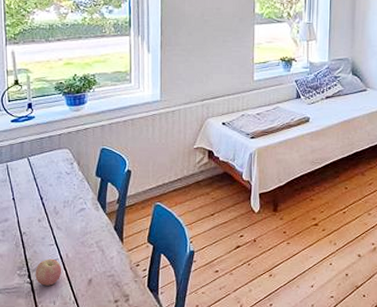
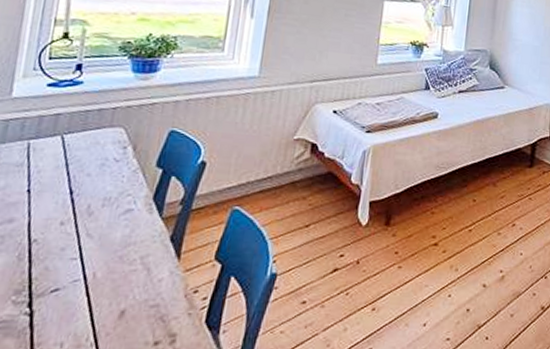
apple: present [35,258,62,286] -> none [39,279,84,319]

